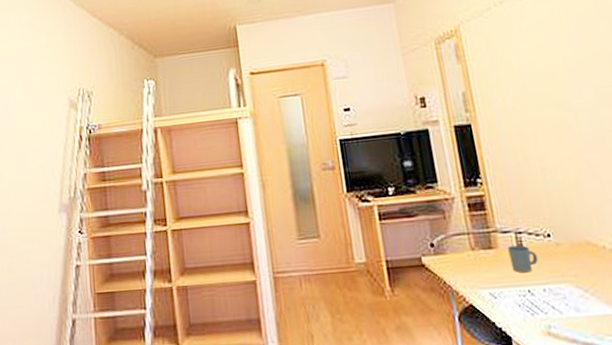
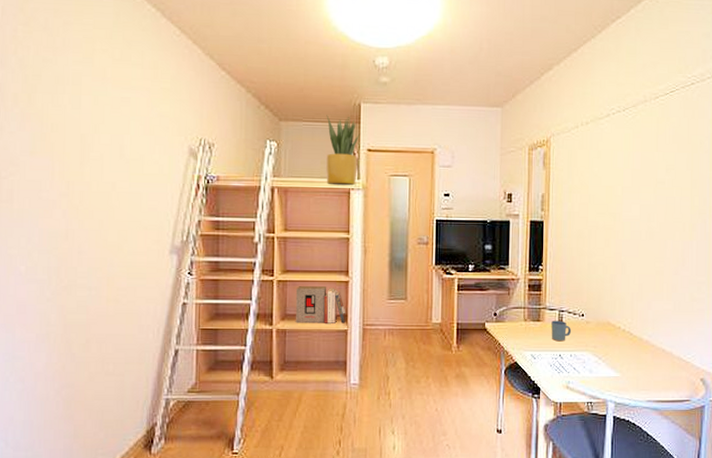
decorative box: none [192,231,229,278] -> present [295,286,327,323]
planter: none [201,42,243,118] -> present [326,115,360,186]
books: none [224,232,254,275] -> present [323,288,347,324]

